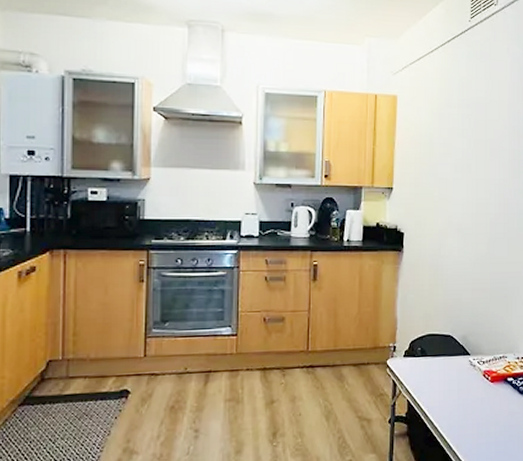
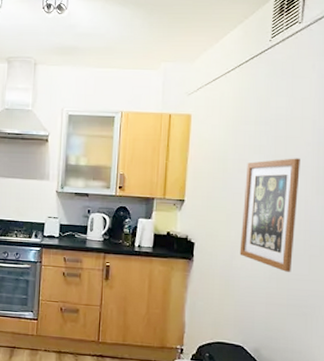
wall art: none [447,141,499,256] -> present [239,158,300,272]

